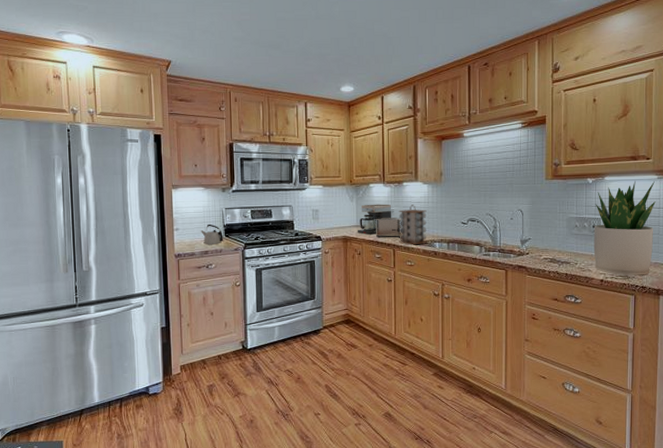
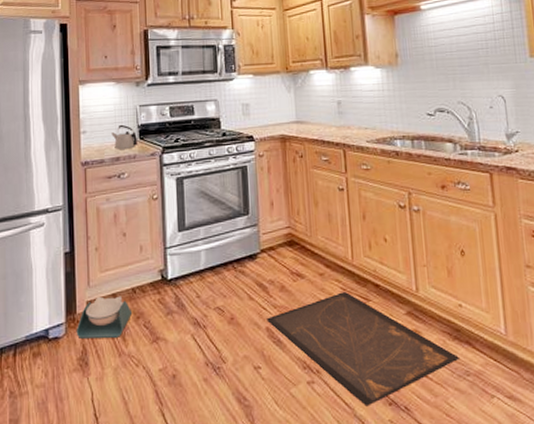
pet bowl: none [172,361,219,394] -> present [76,296,133,338]
doormat: none [326,359,470,441] -> present [267,292,459,407]
coffee maker: present [358,204,392,235] -> none [298,94,339,133]
toaster: present [375,216,402,238] -> none [318,109,353,137]
spice rack: present [399,204,427,245] -> none [347,93,385,144]

